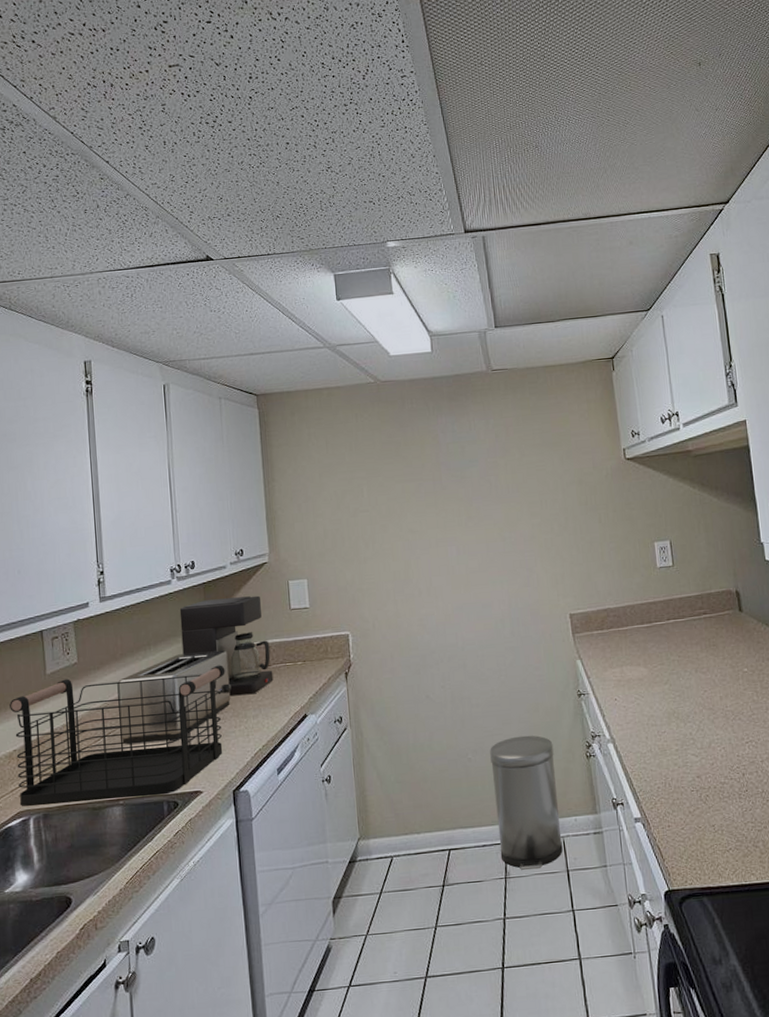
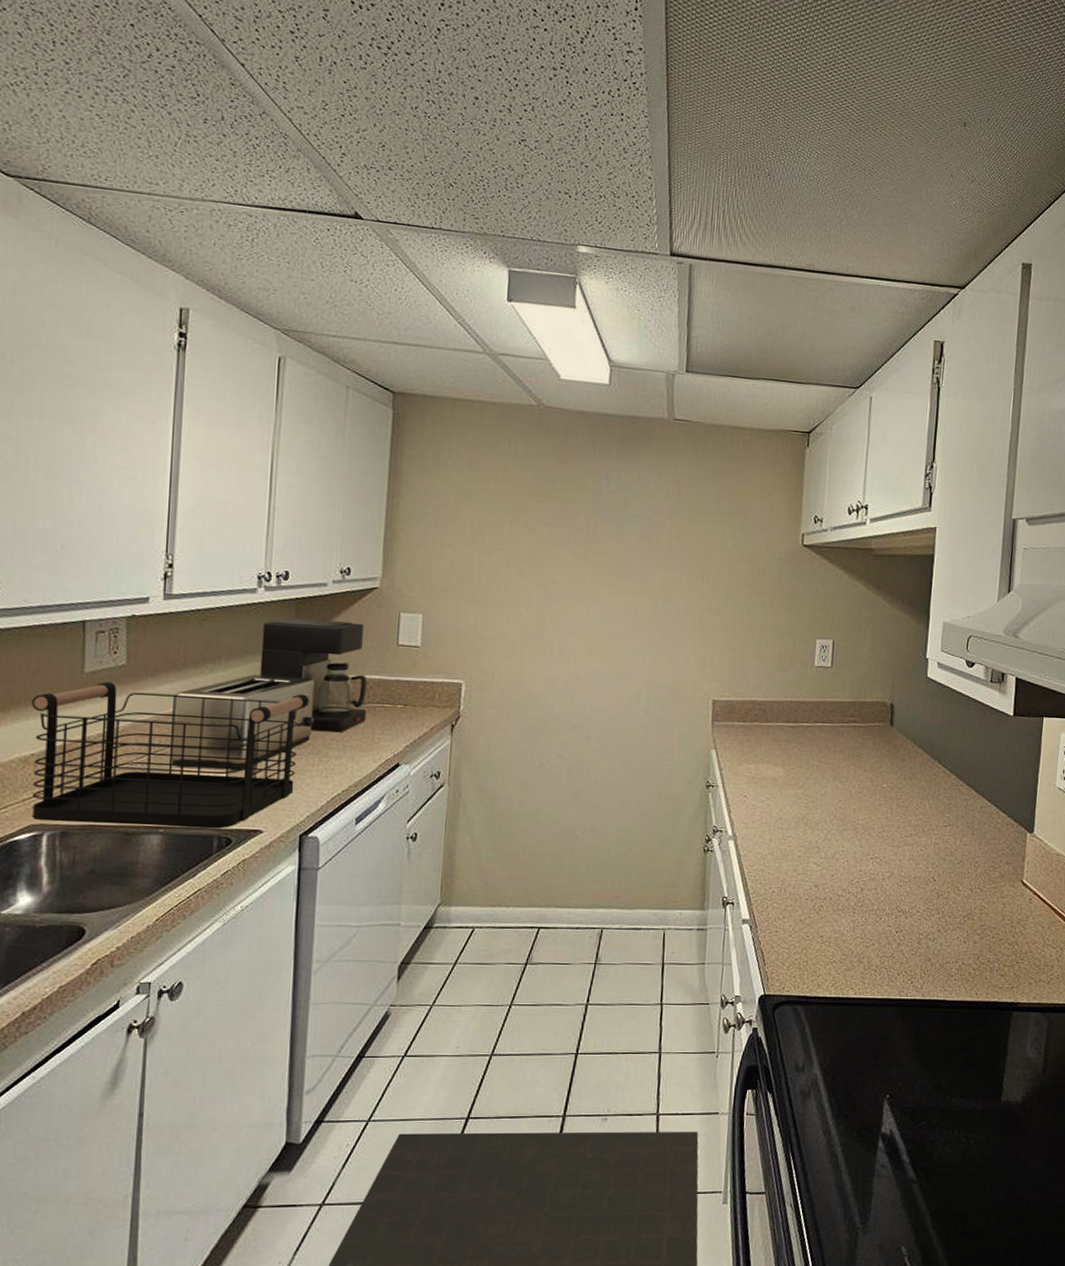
pedal bin: present [490,735,563,870] -> none [593,820,671,958]

